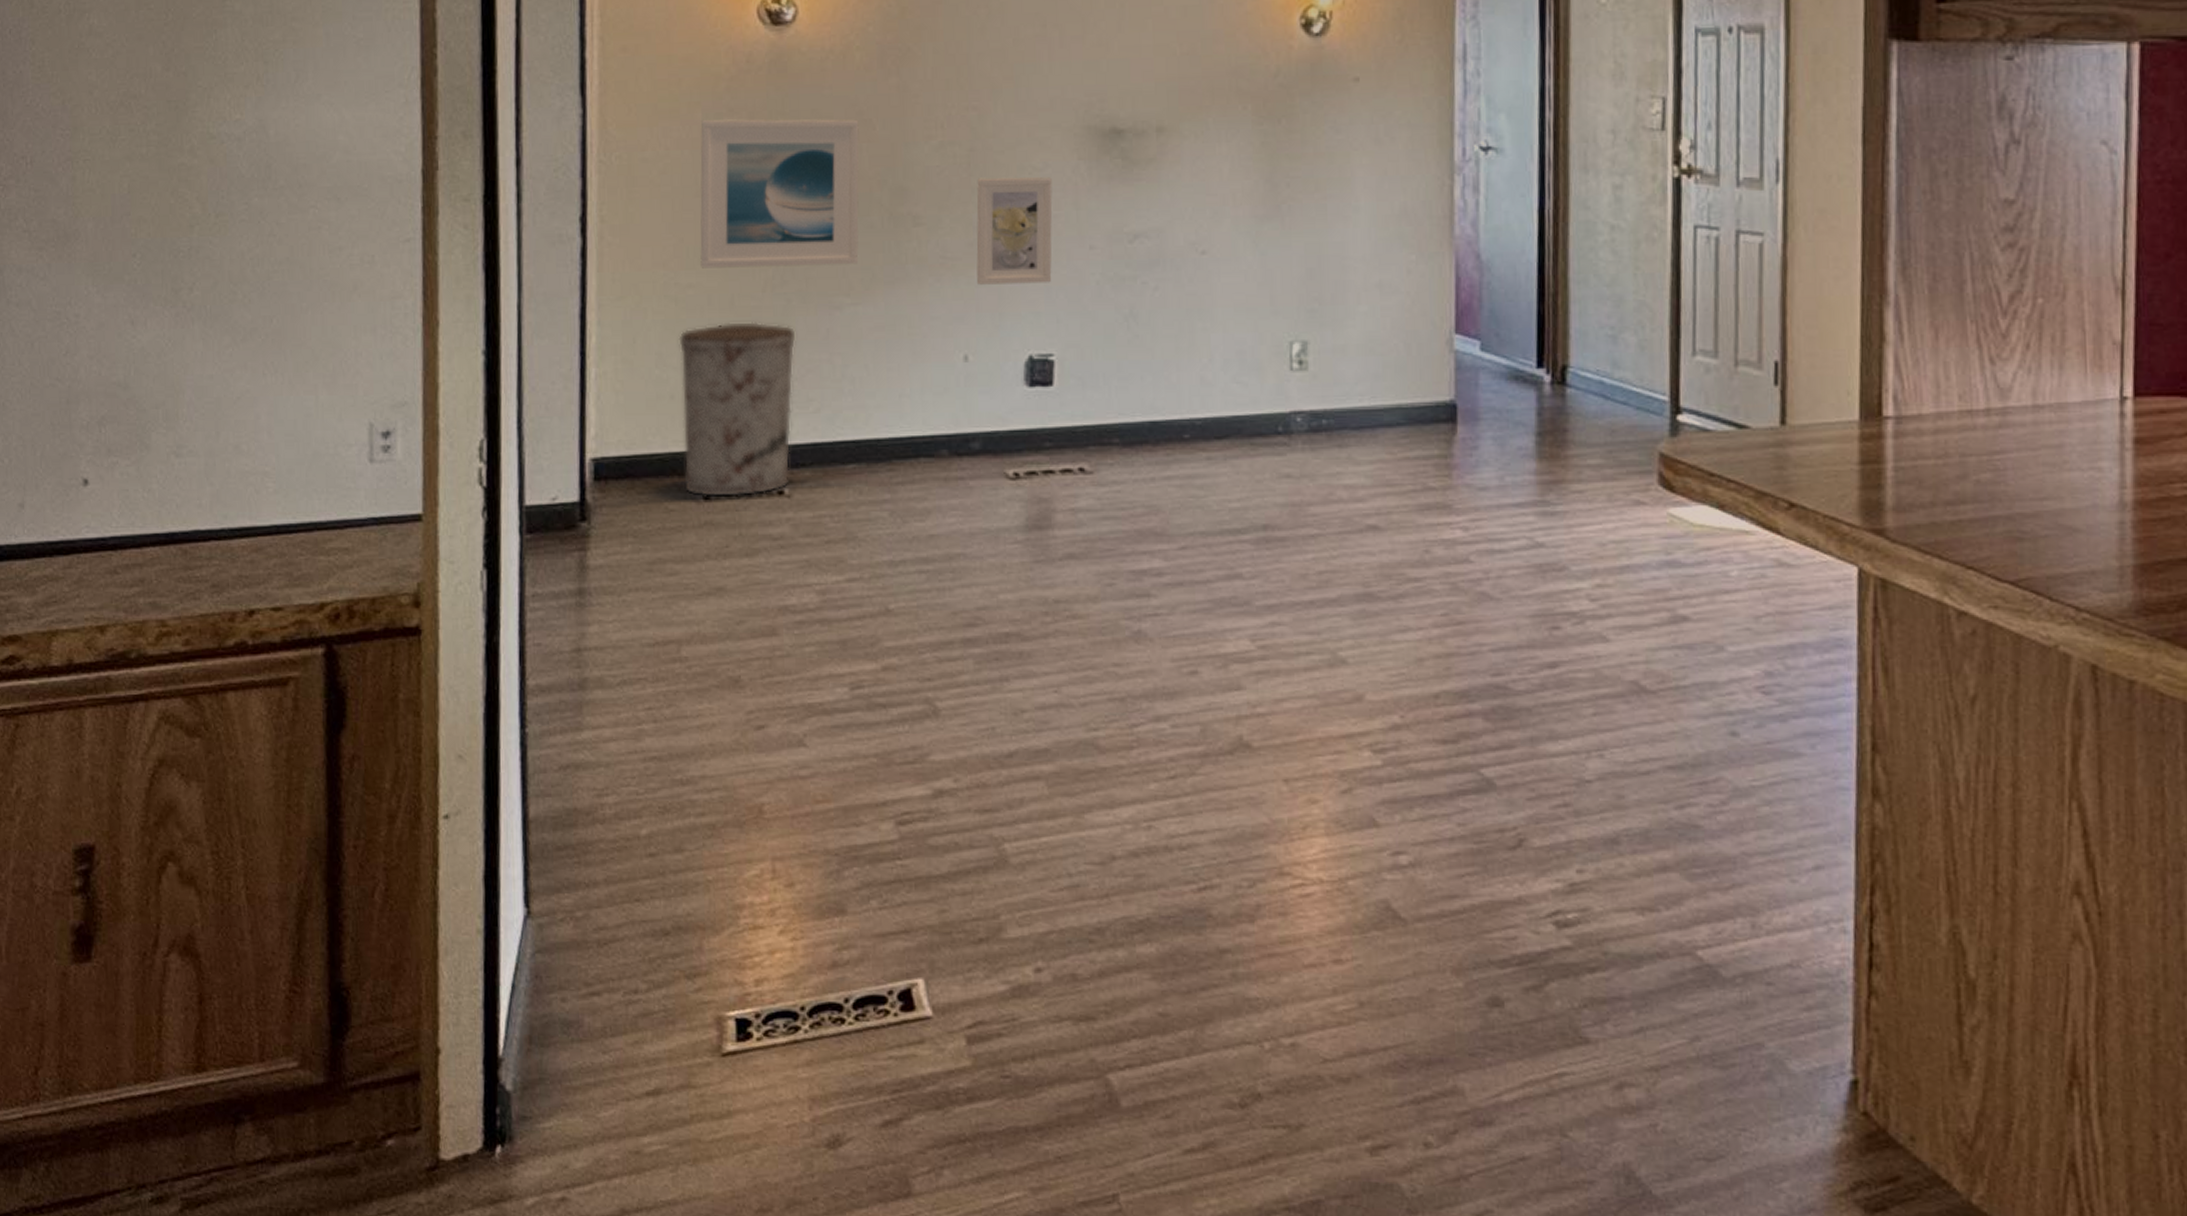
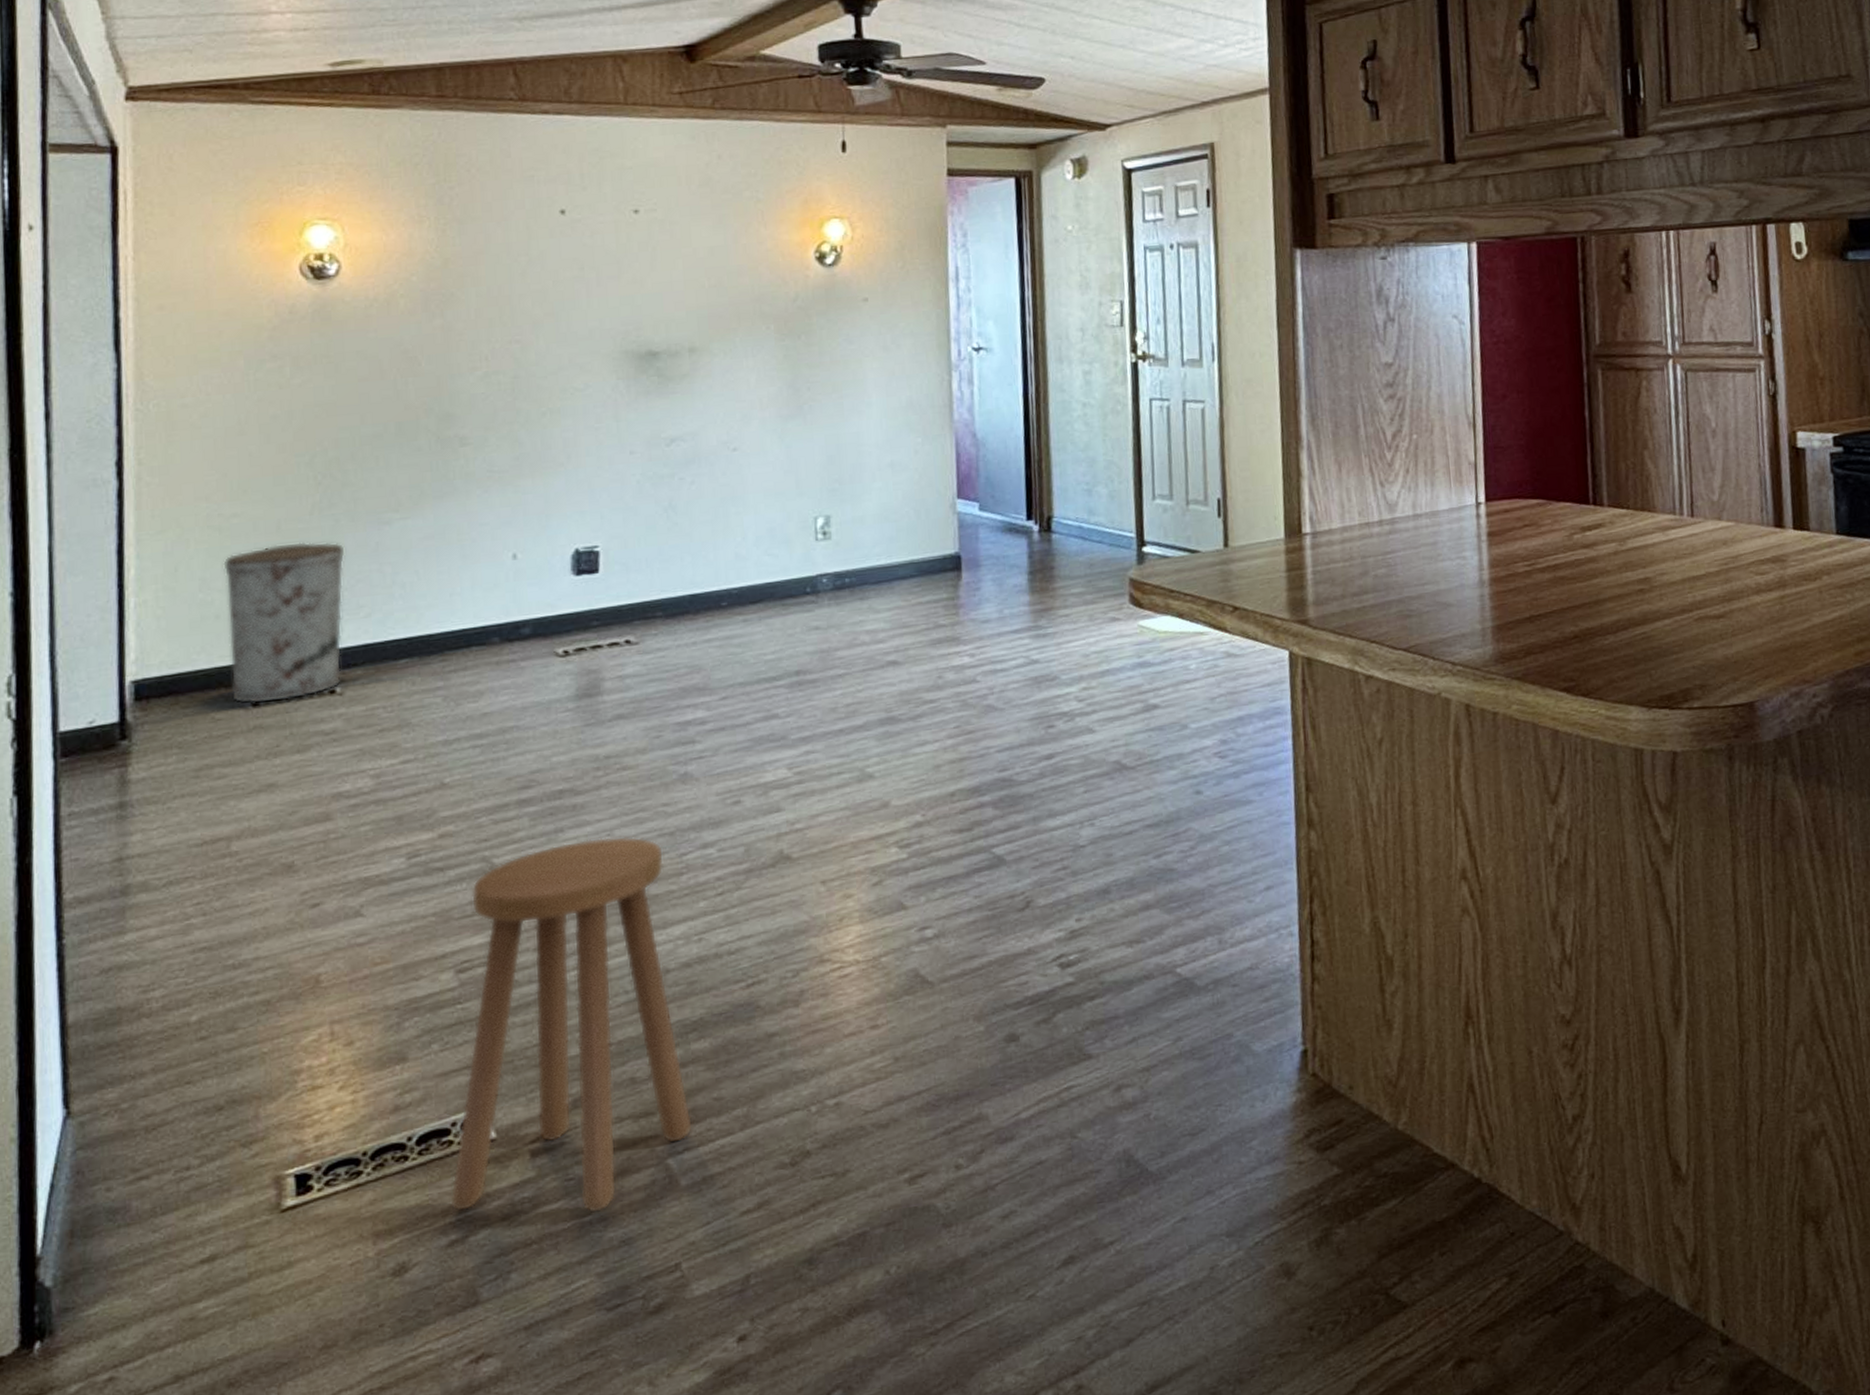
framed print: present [700,119,859,268] -> none [243,357,407,499]
stool: none [885,694,1136,1119] -> present [450,836,693,1212]
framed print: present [976,177,1053,285] -> none [521,396,595,492]

